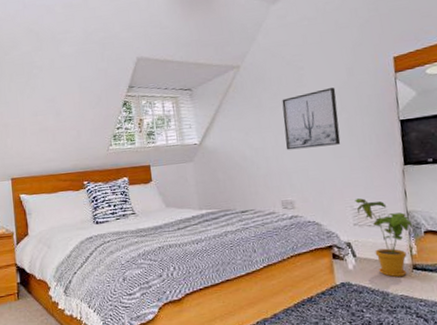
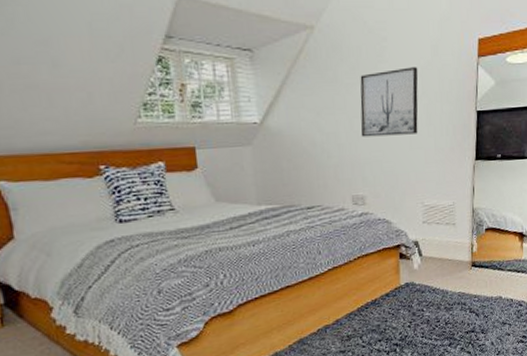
house plant: present [355,198,413,278] -> none [426,194,476,275]

